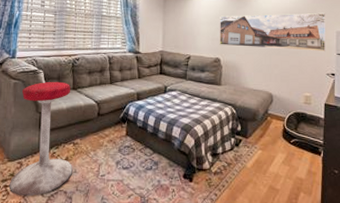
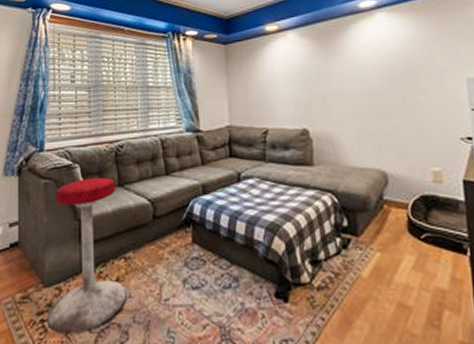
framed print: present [219,12,326,51] -> none [302,54,454,112]

